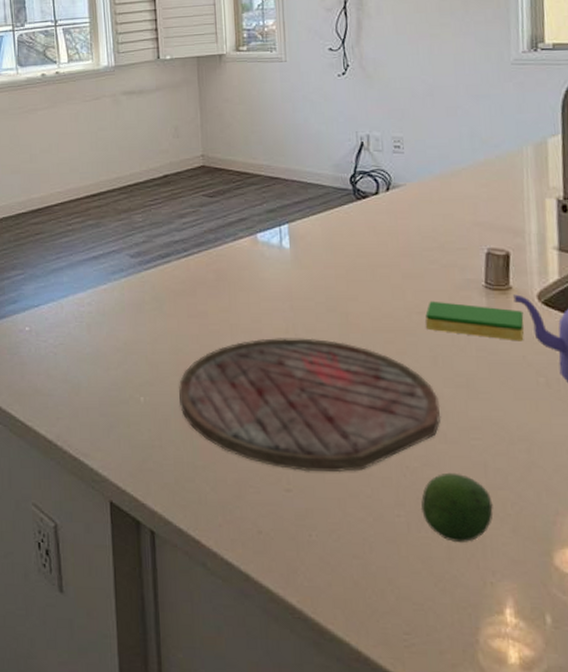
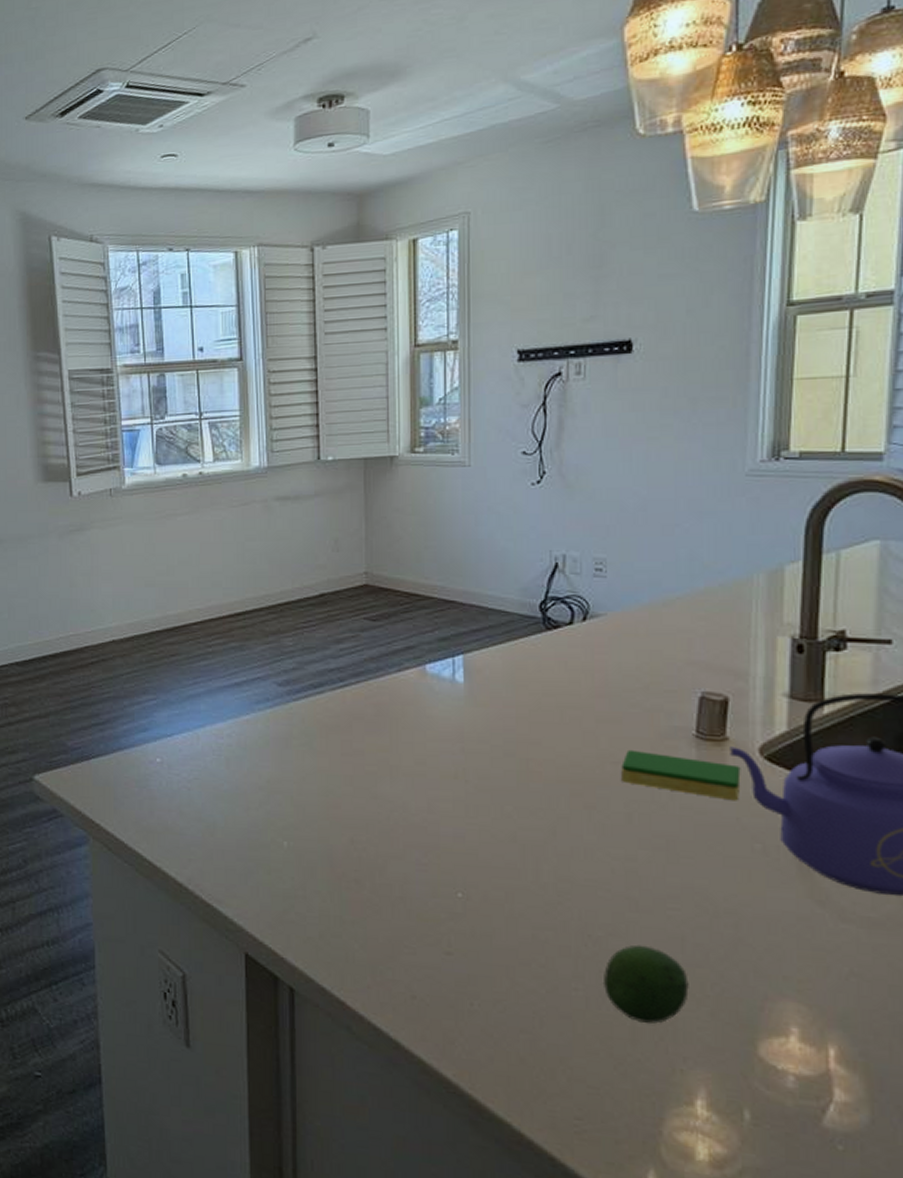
cutting board: present [179,338,441,473] -> none [328,783,633,938]

